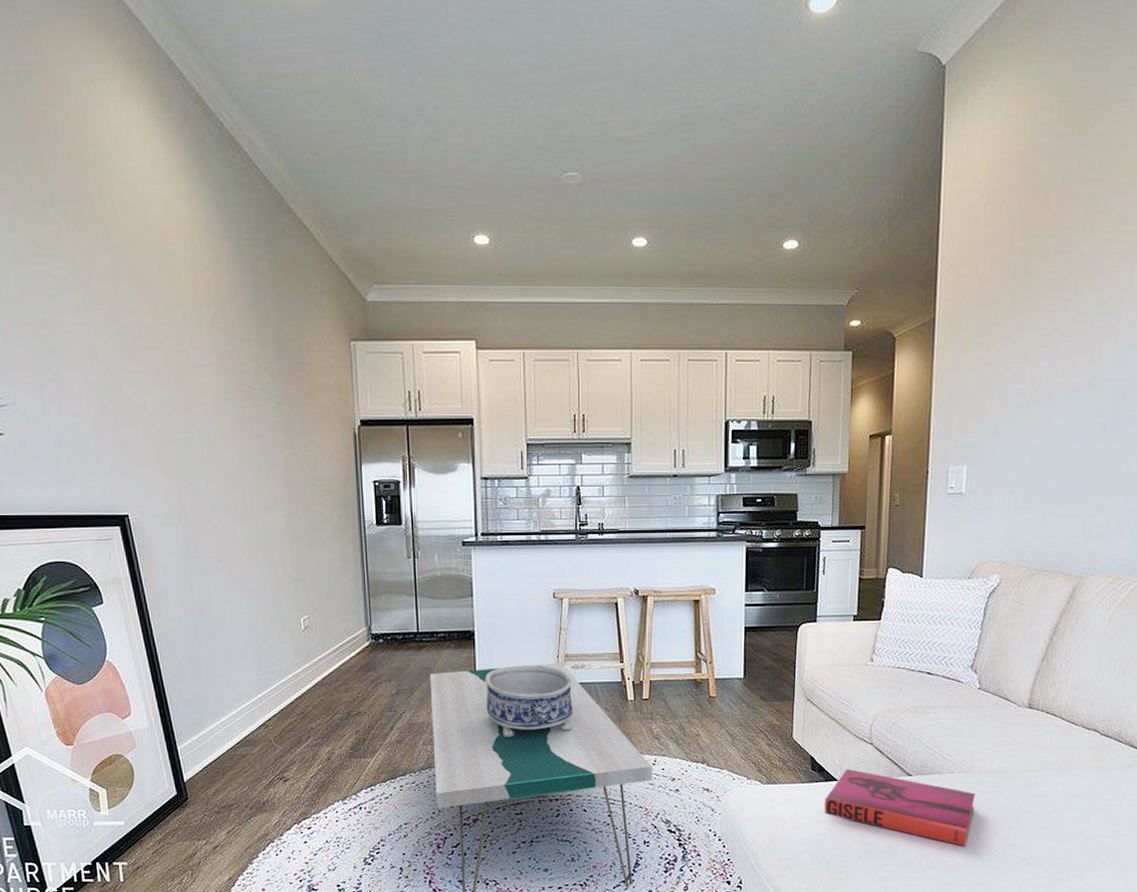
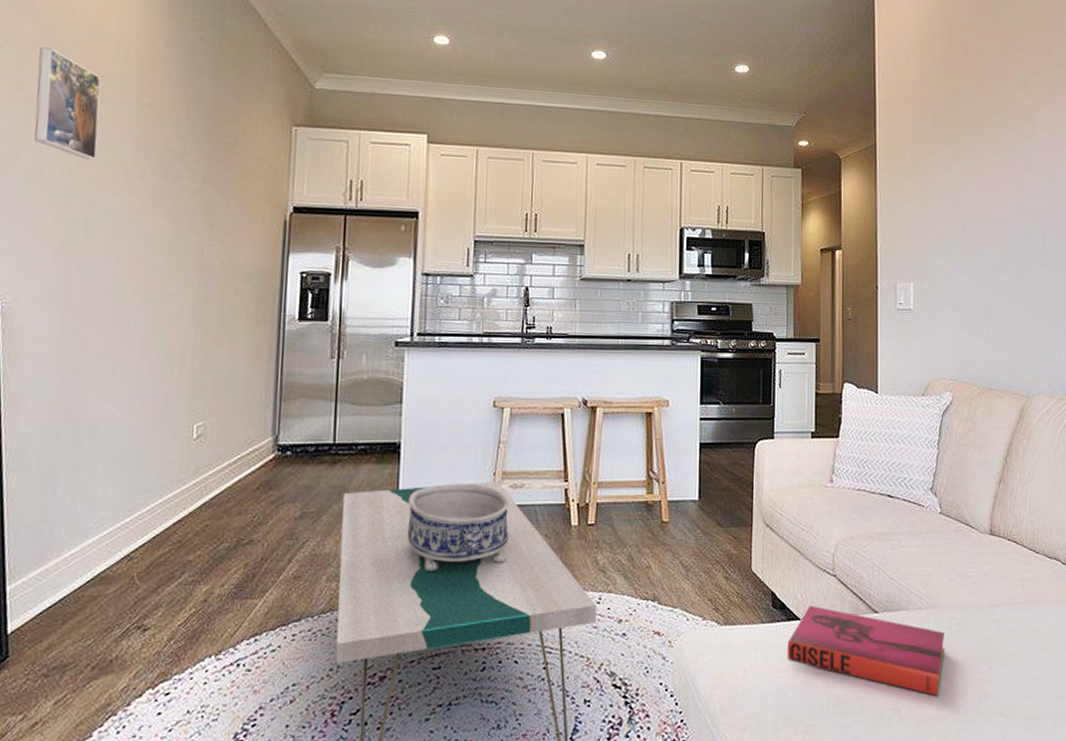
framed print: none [121,280,185,386] -> present [34,47,101,160]

